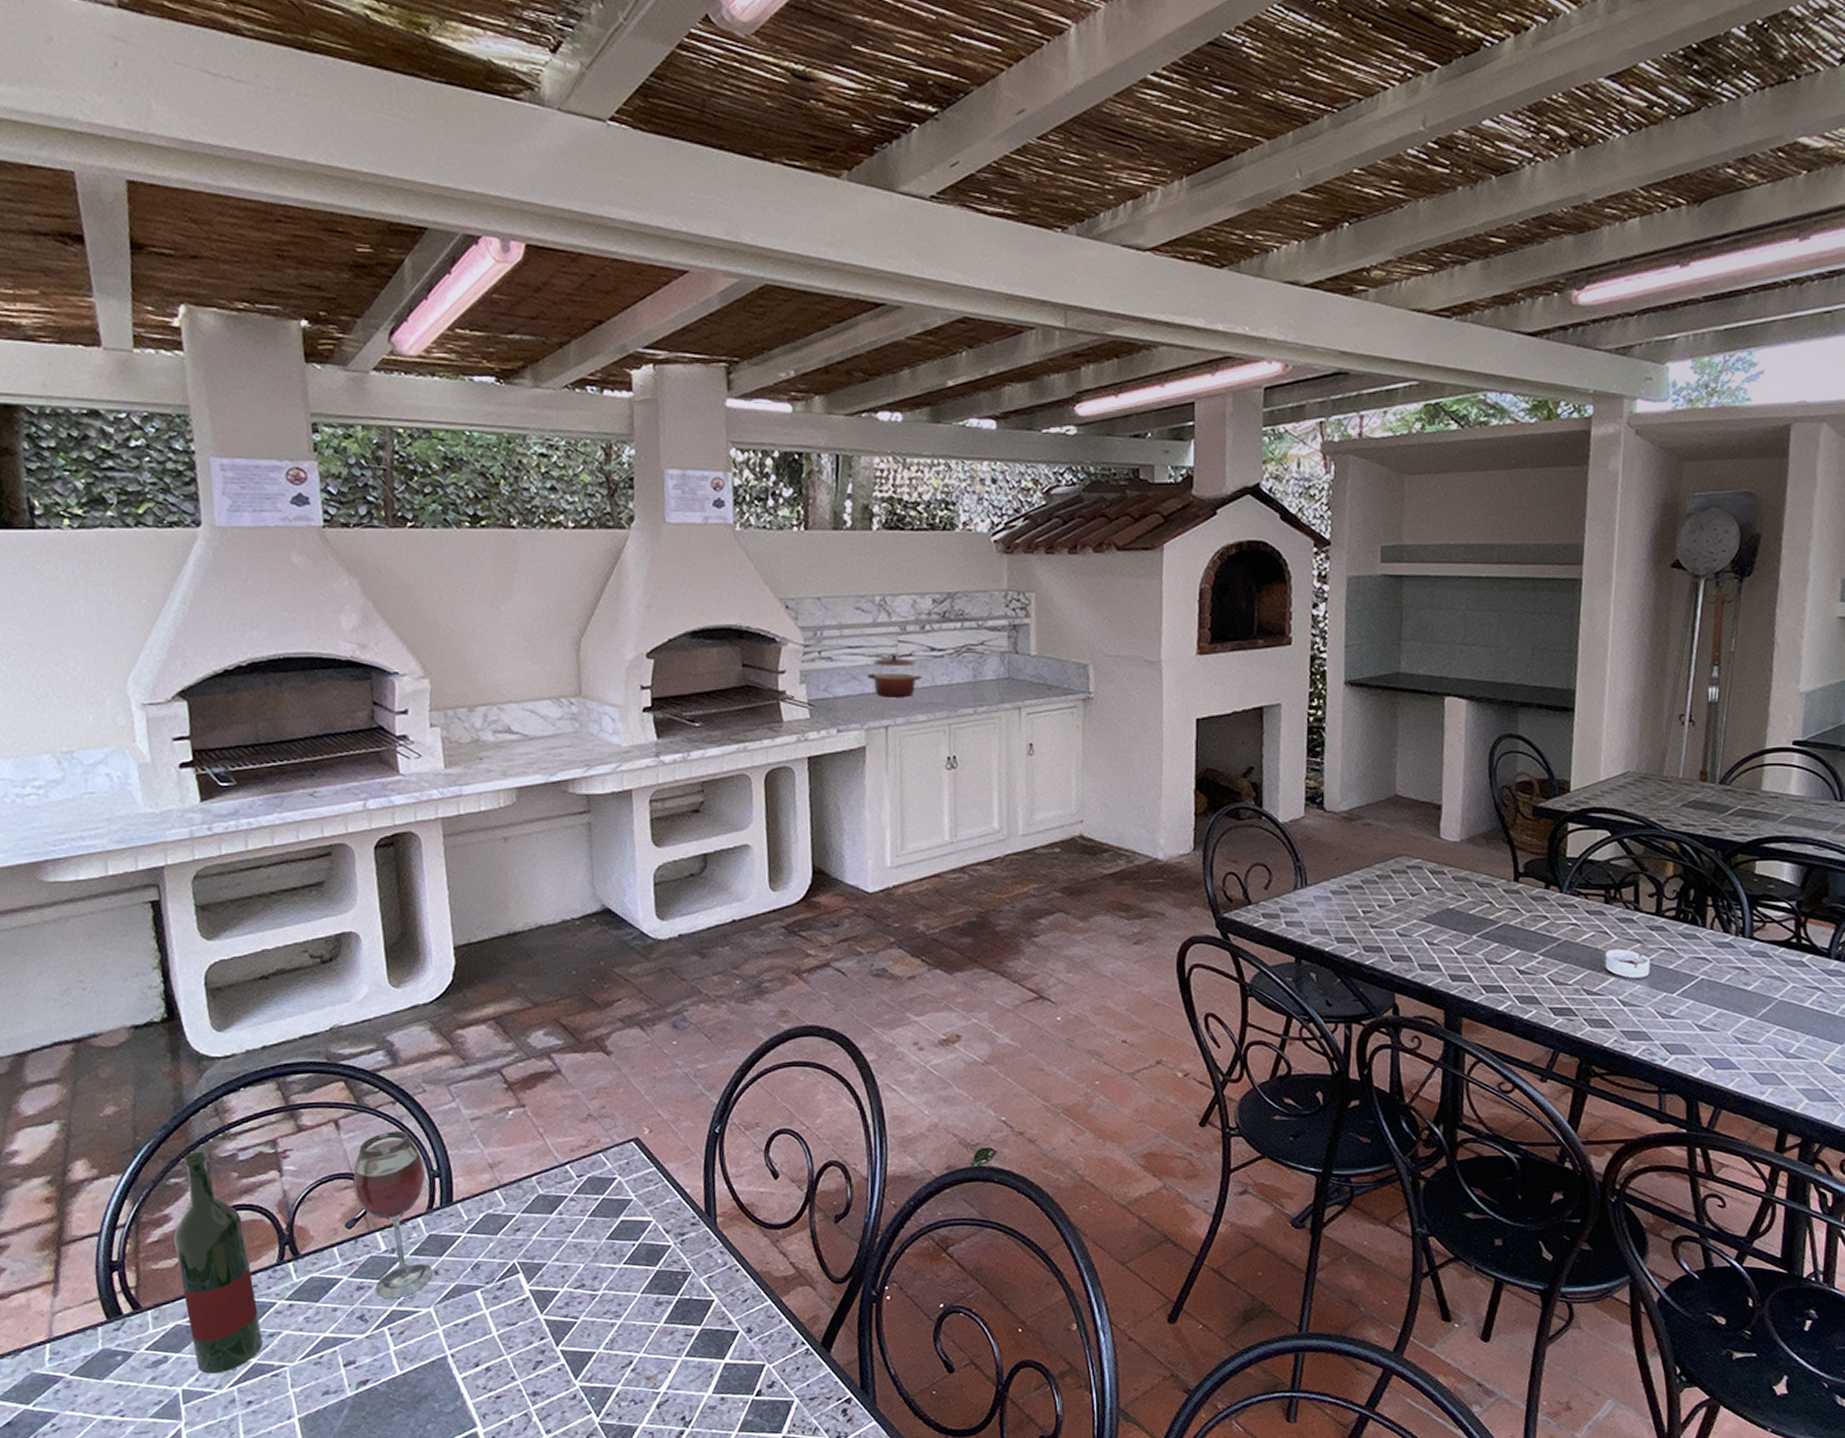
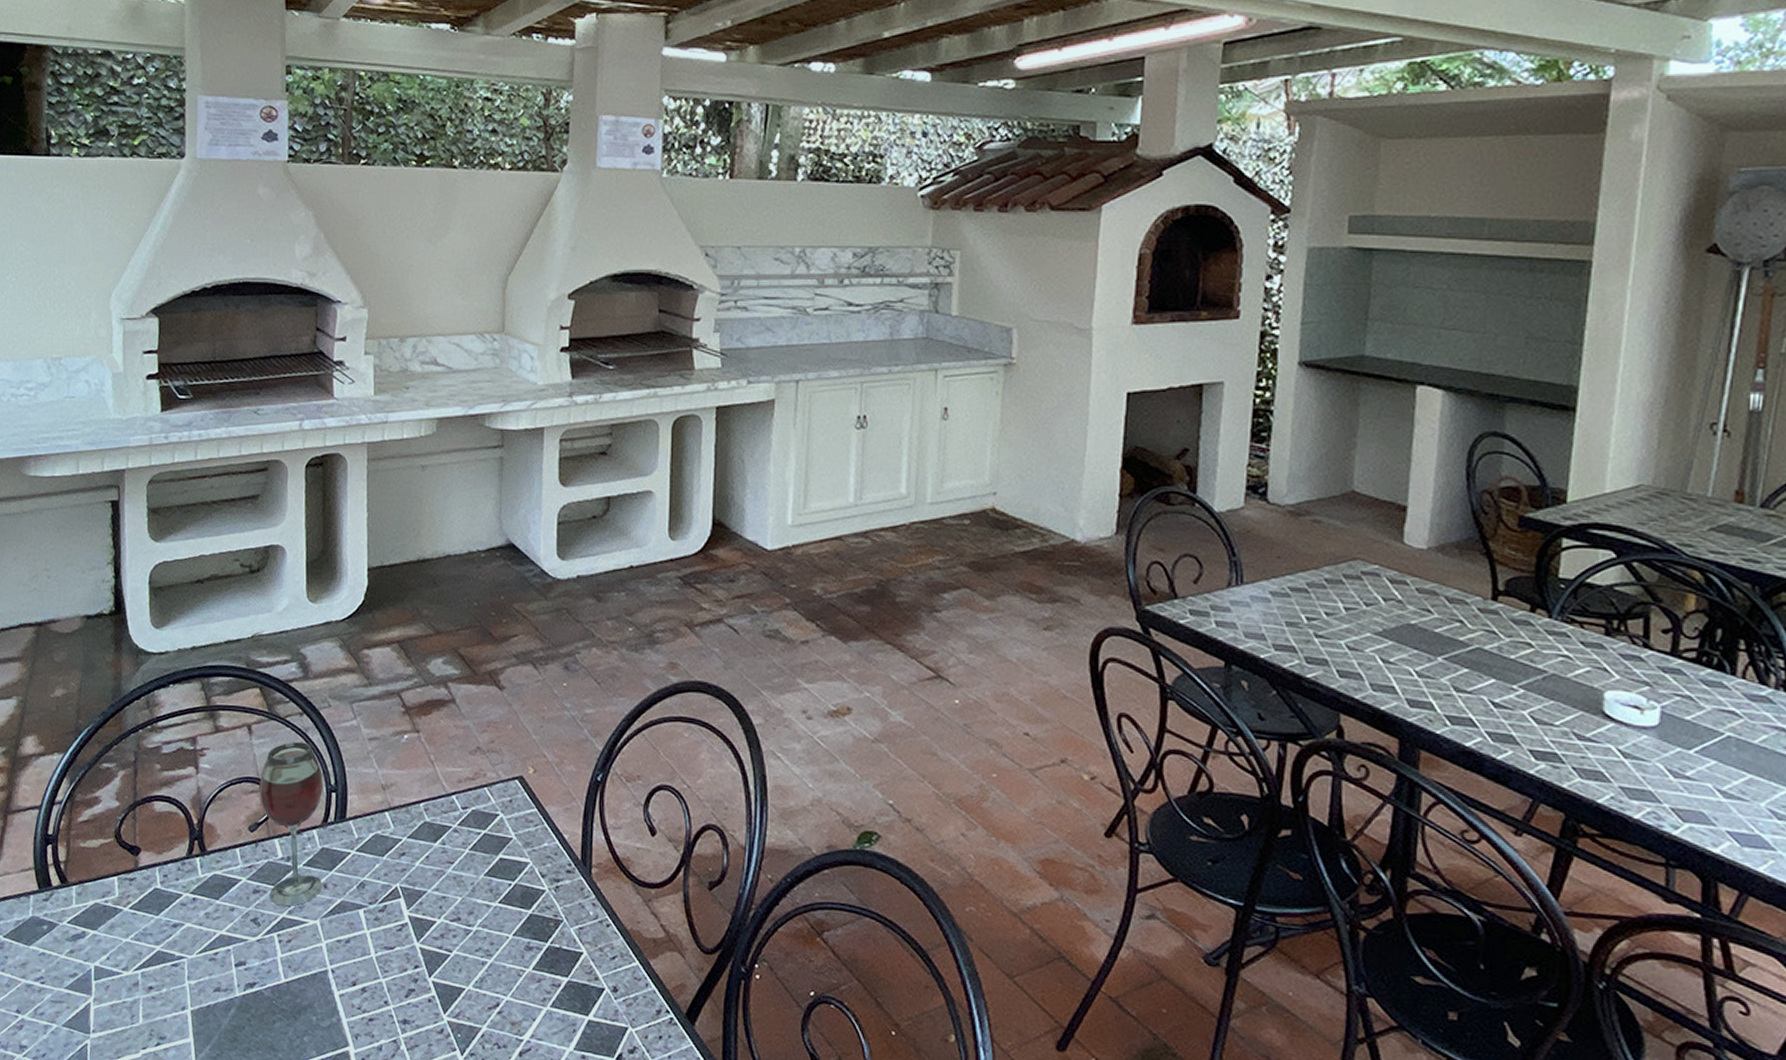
wine bottle: present [173,1151,264,1374] -> none [101,740,168,956]
saucepan: present [866,654,923,698] -> none [780,307,838,352]

